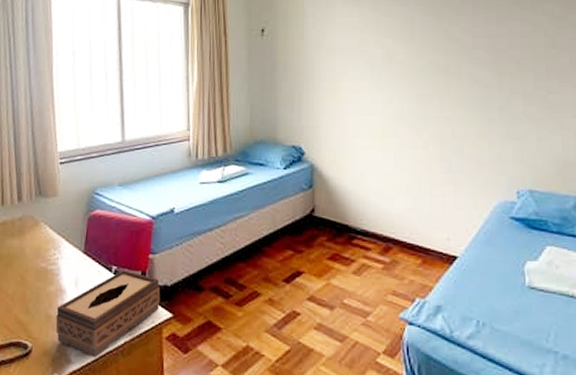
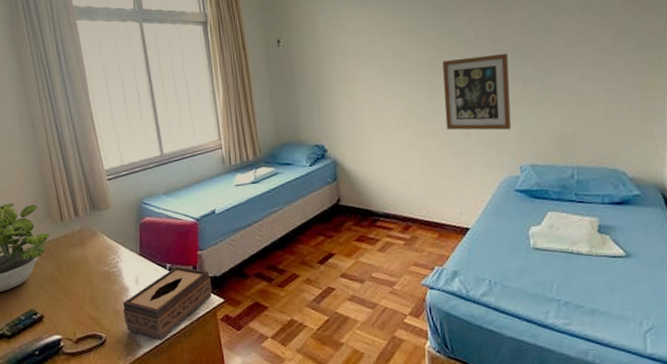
wall art: none [436,65,509,149] -> present [442,53,512,130]

